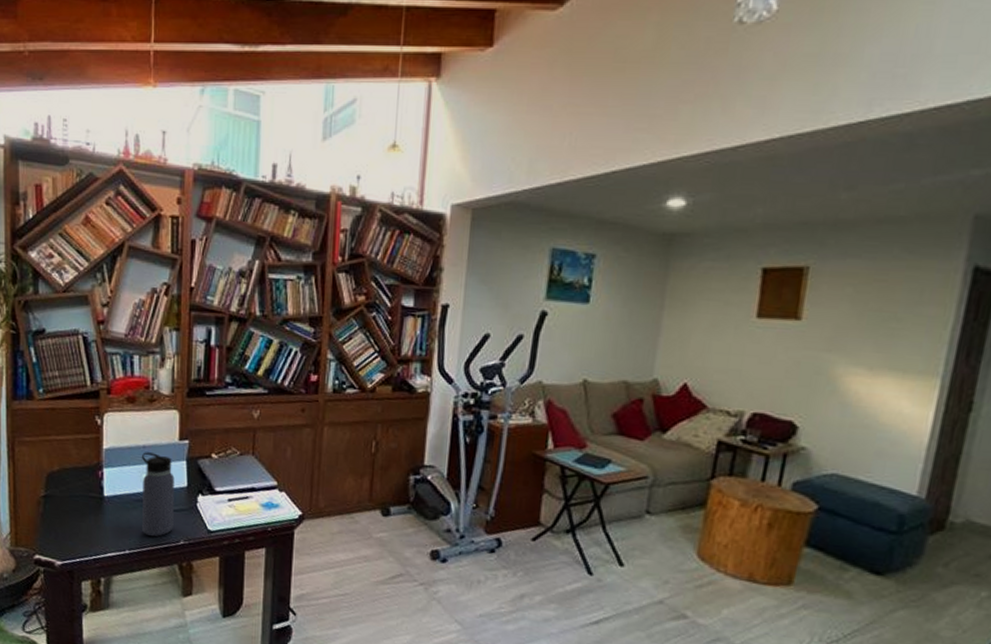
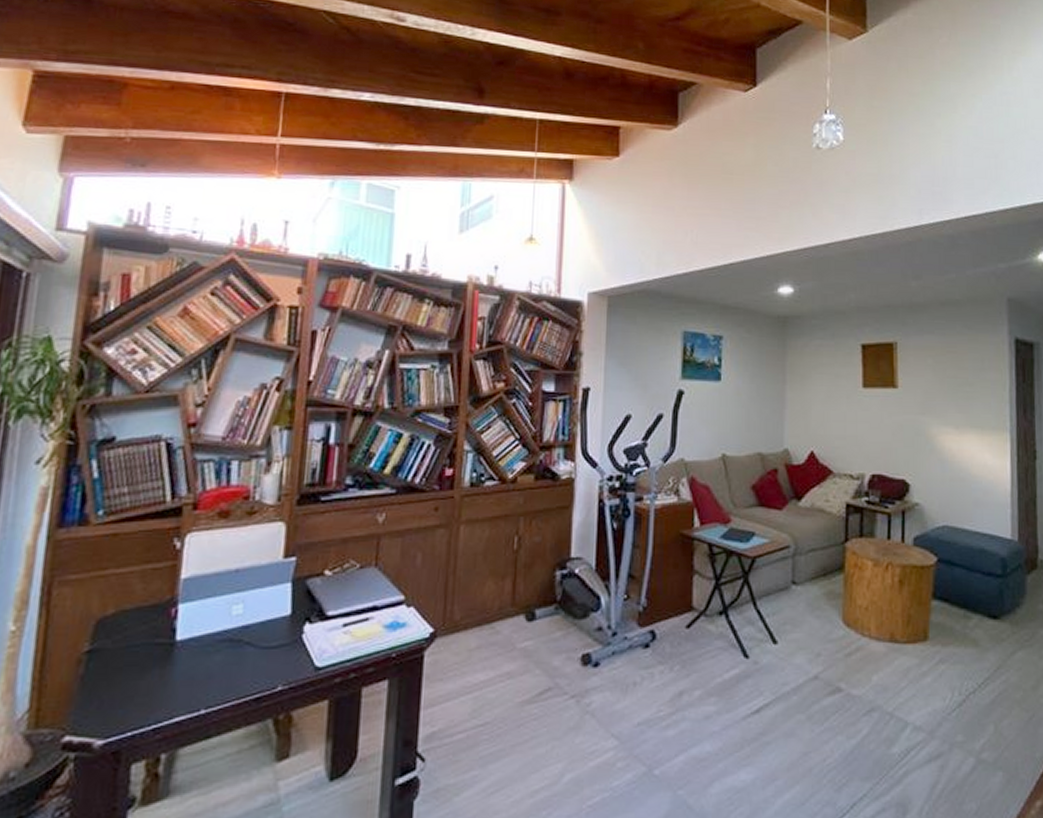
water bottle: present [141,452,175,537] -> none [226,577,275,685]

